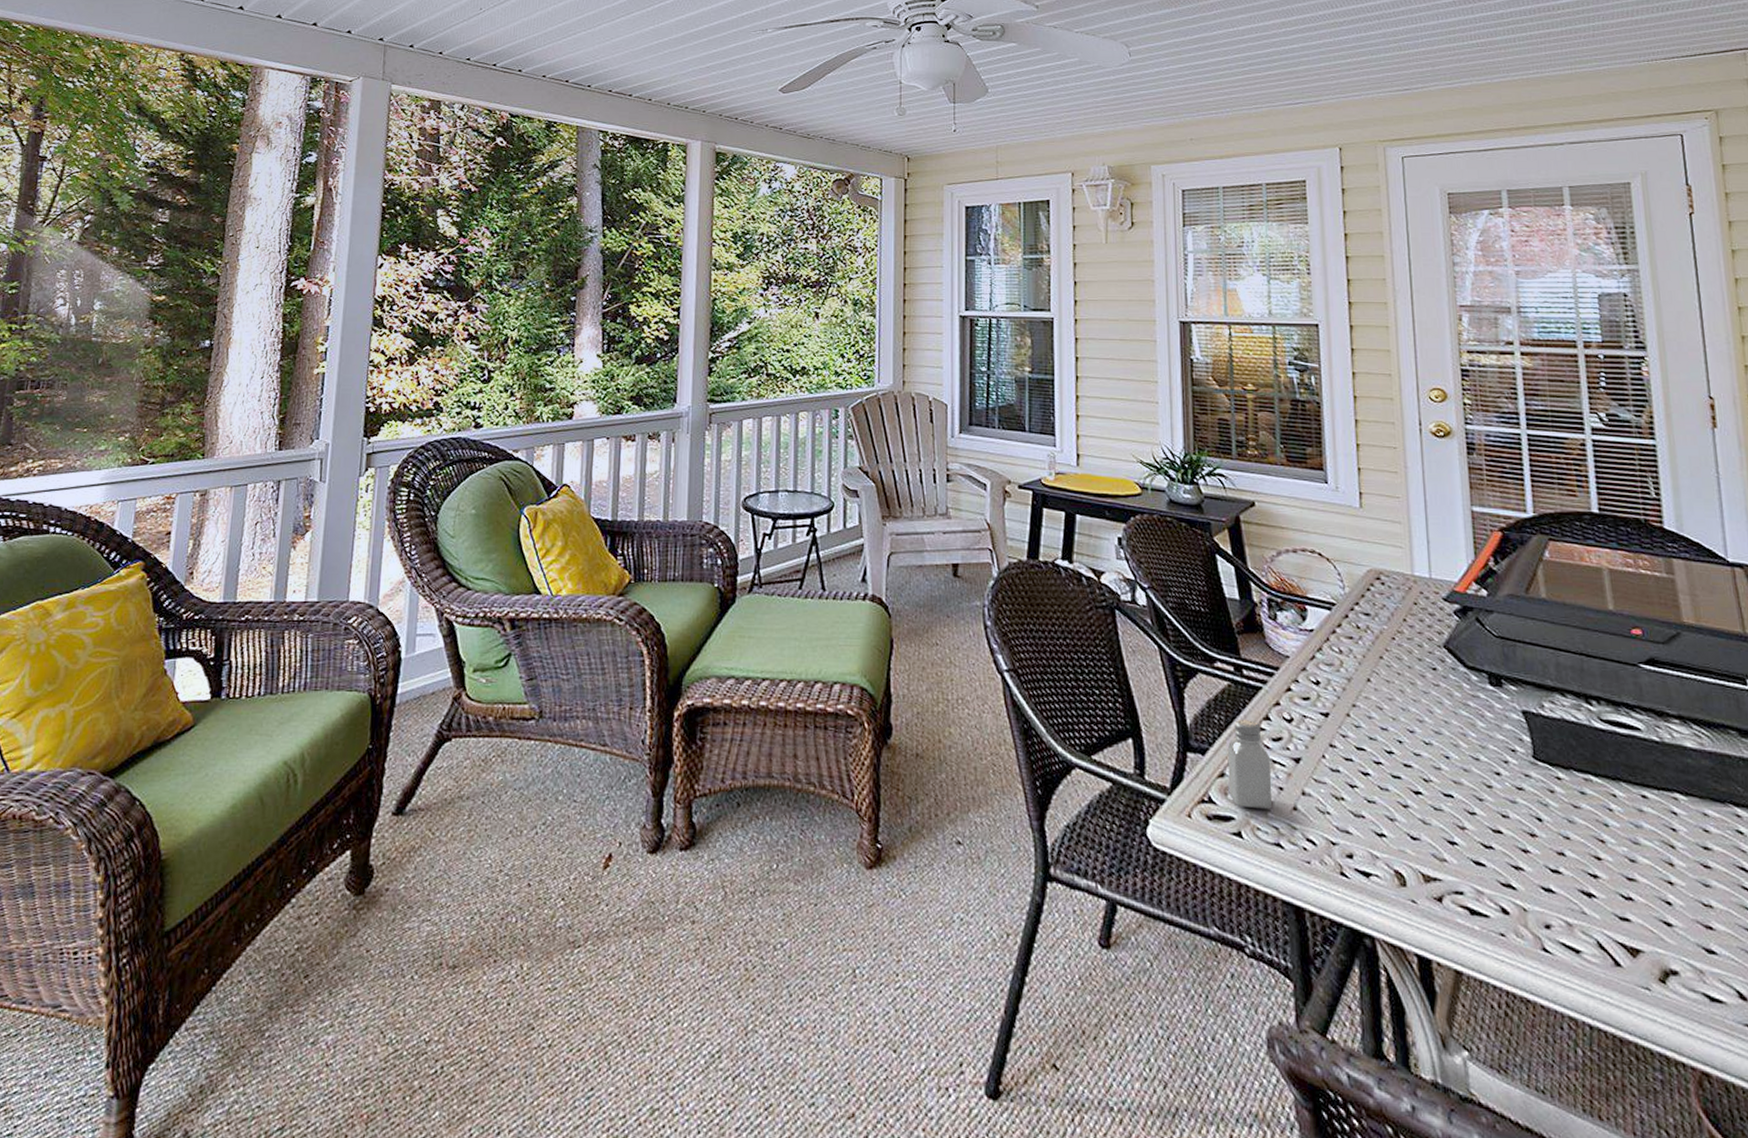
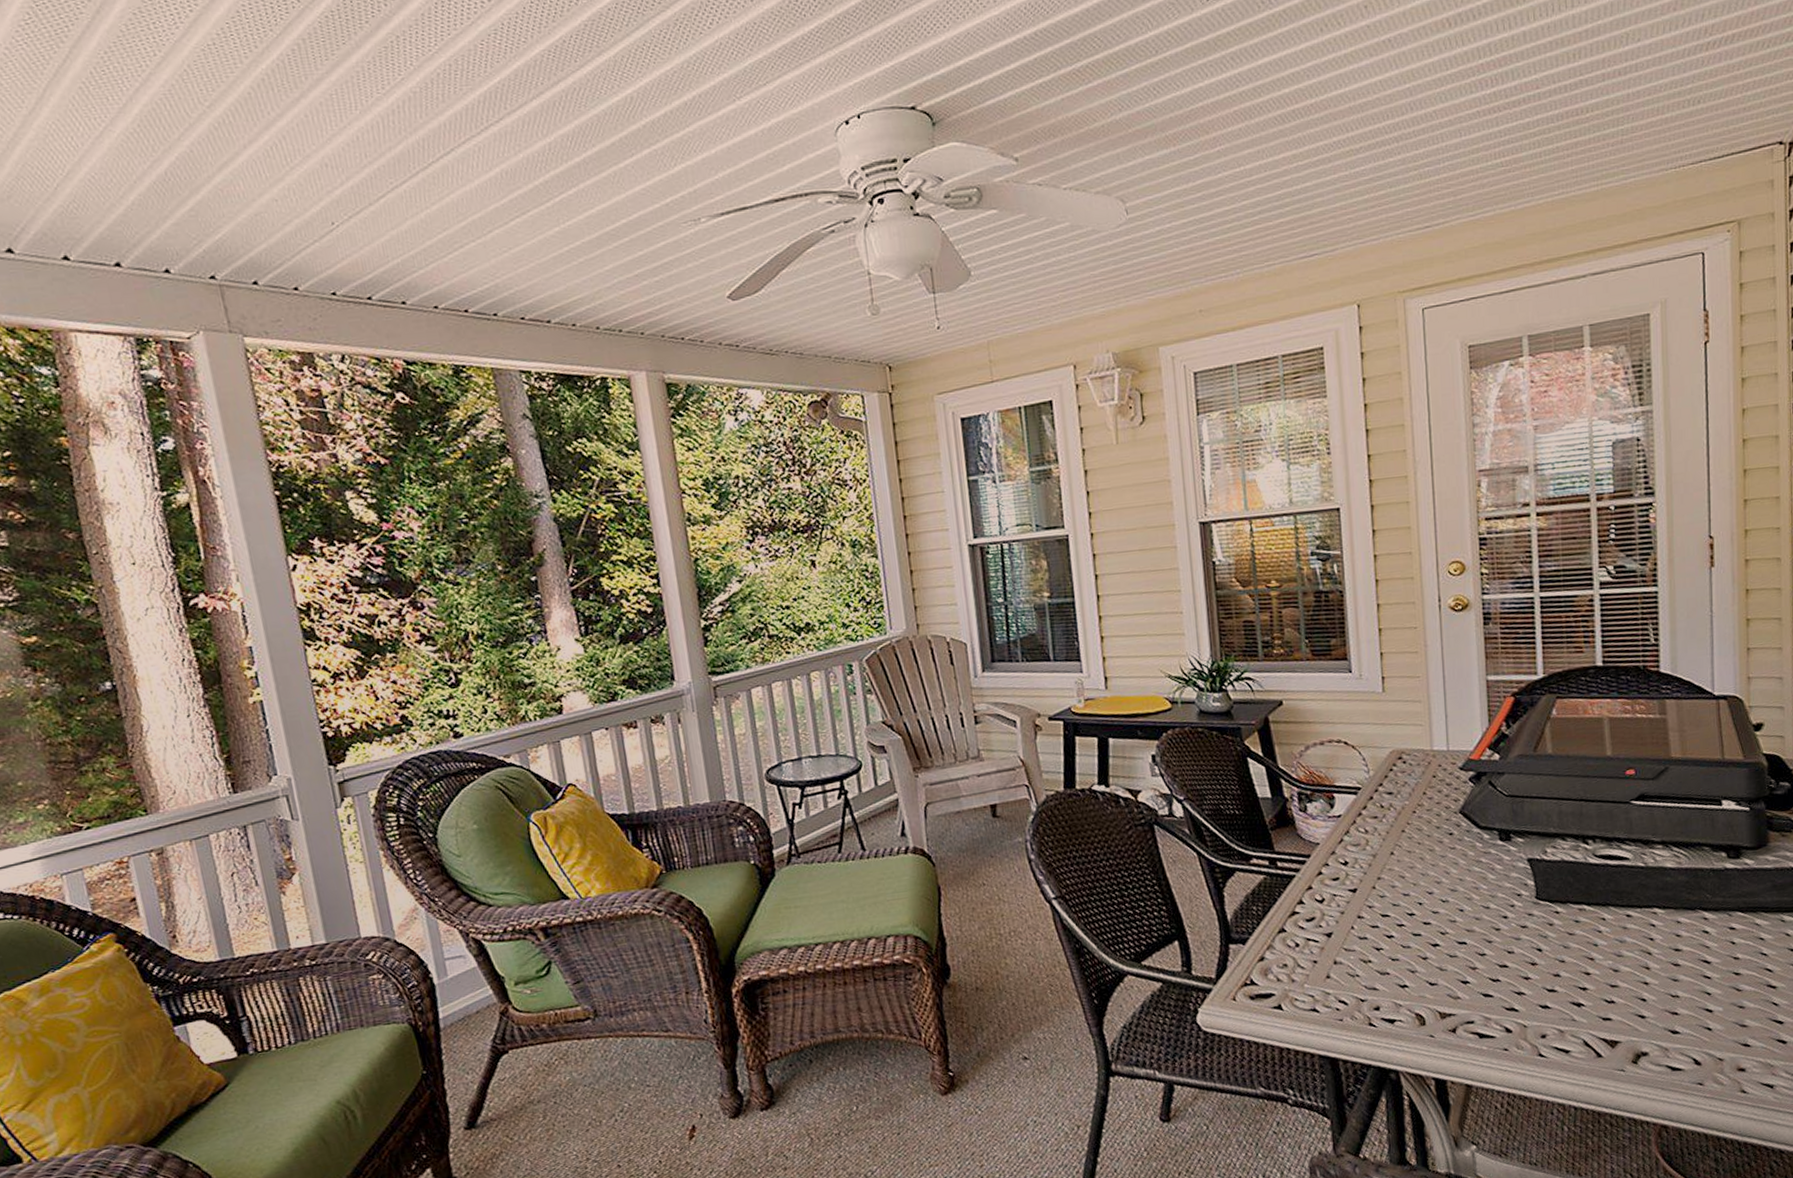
saltshaker: present [1227,720,1273,809] -> none [1265,906,1308,984]

